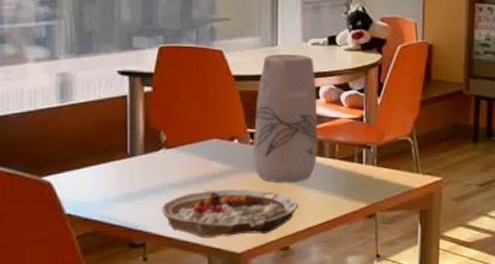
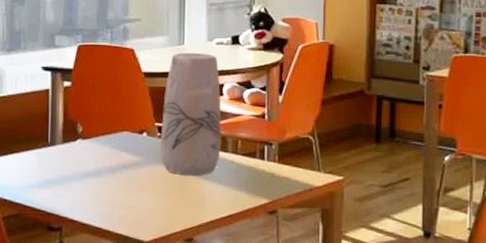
plate: present [161,190,298,238] -> none [76,179,202,225]

